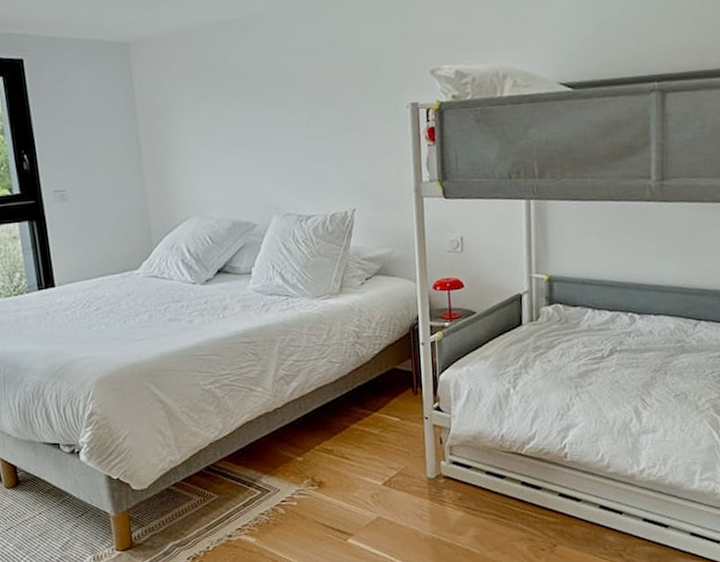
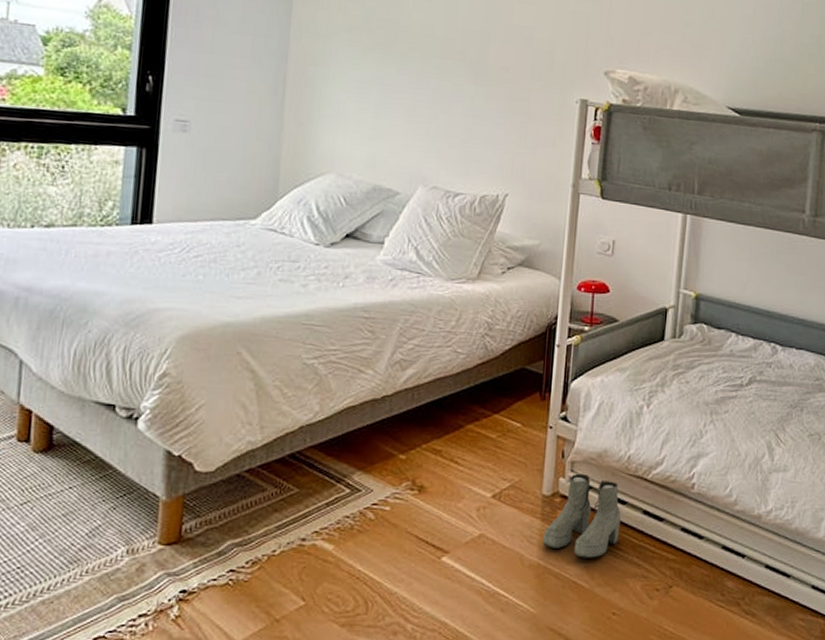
boots: none [433,455,502,529] -> present [543,473,621,558]

